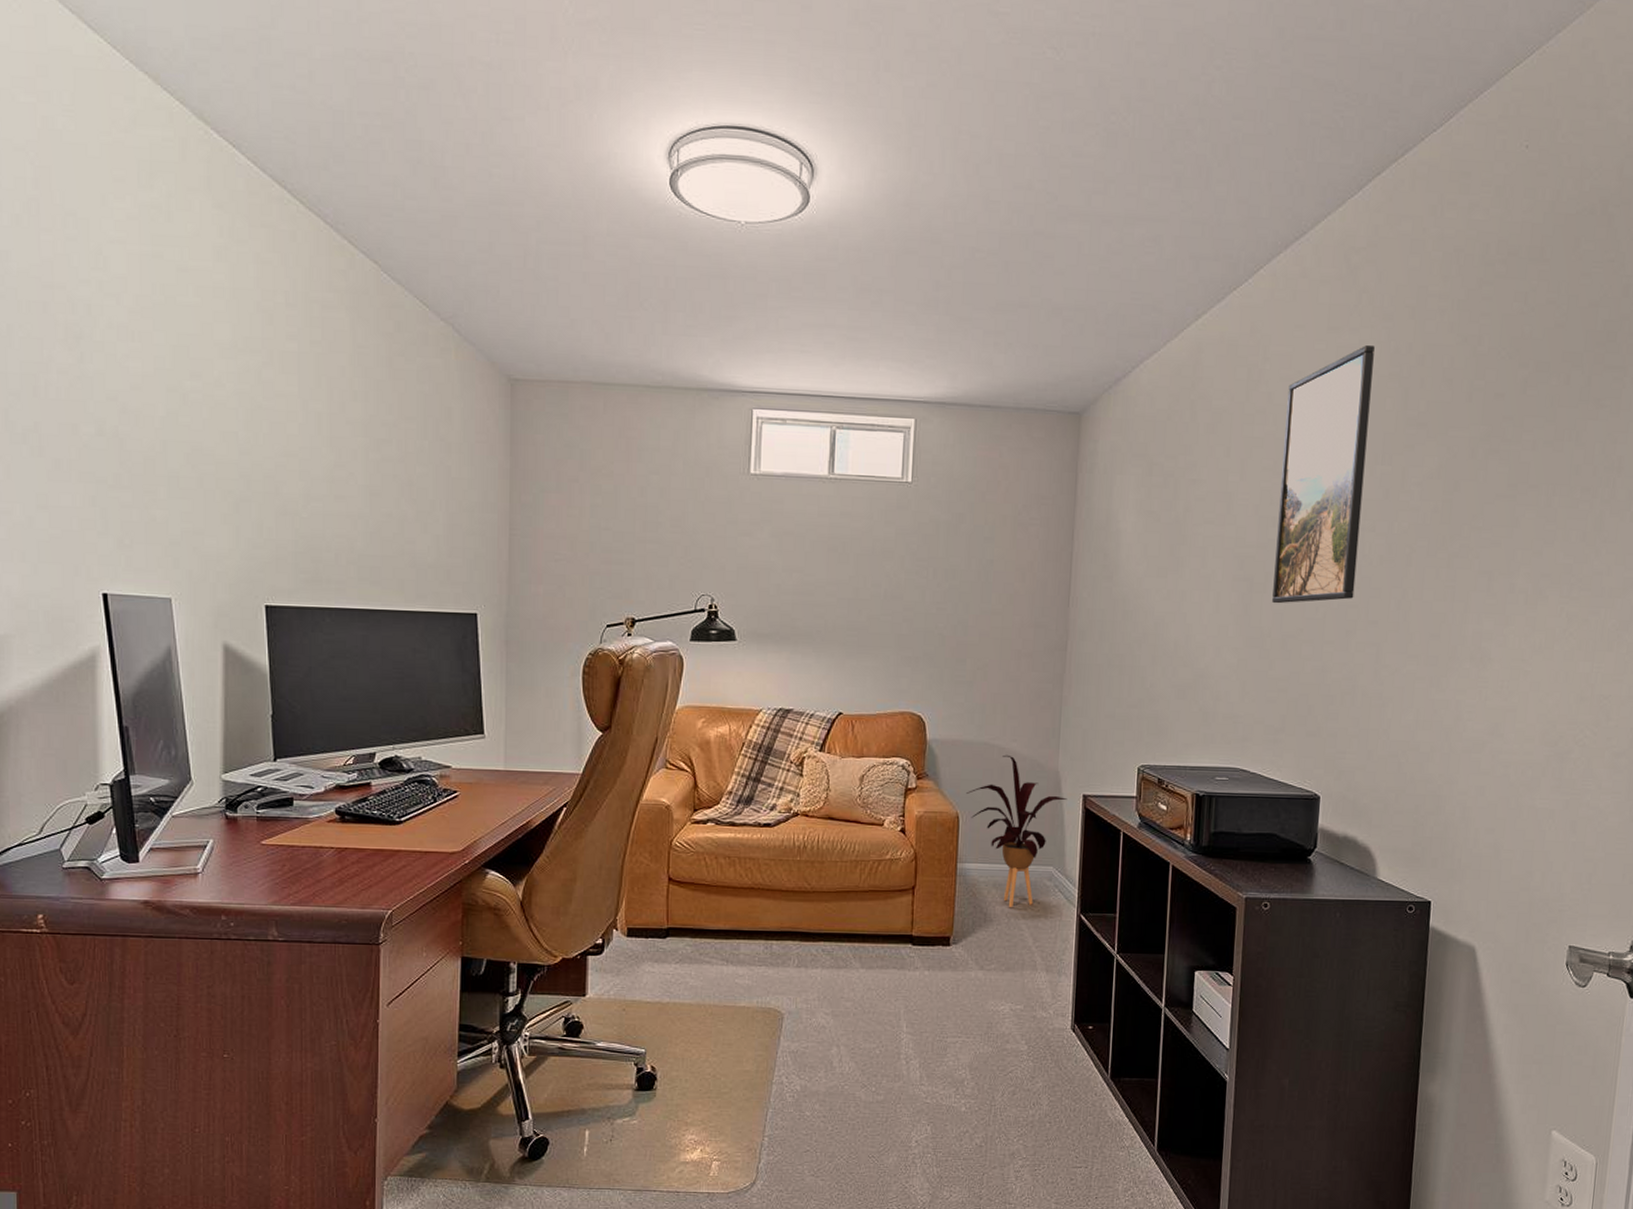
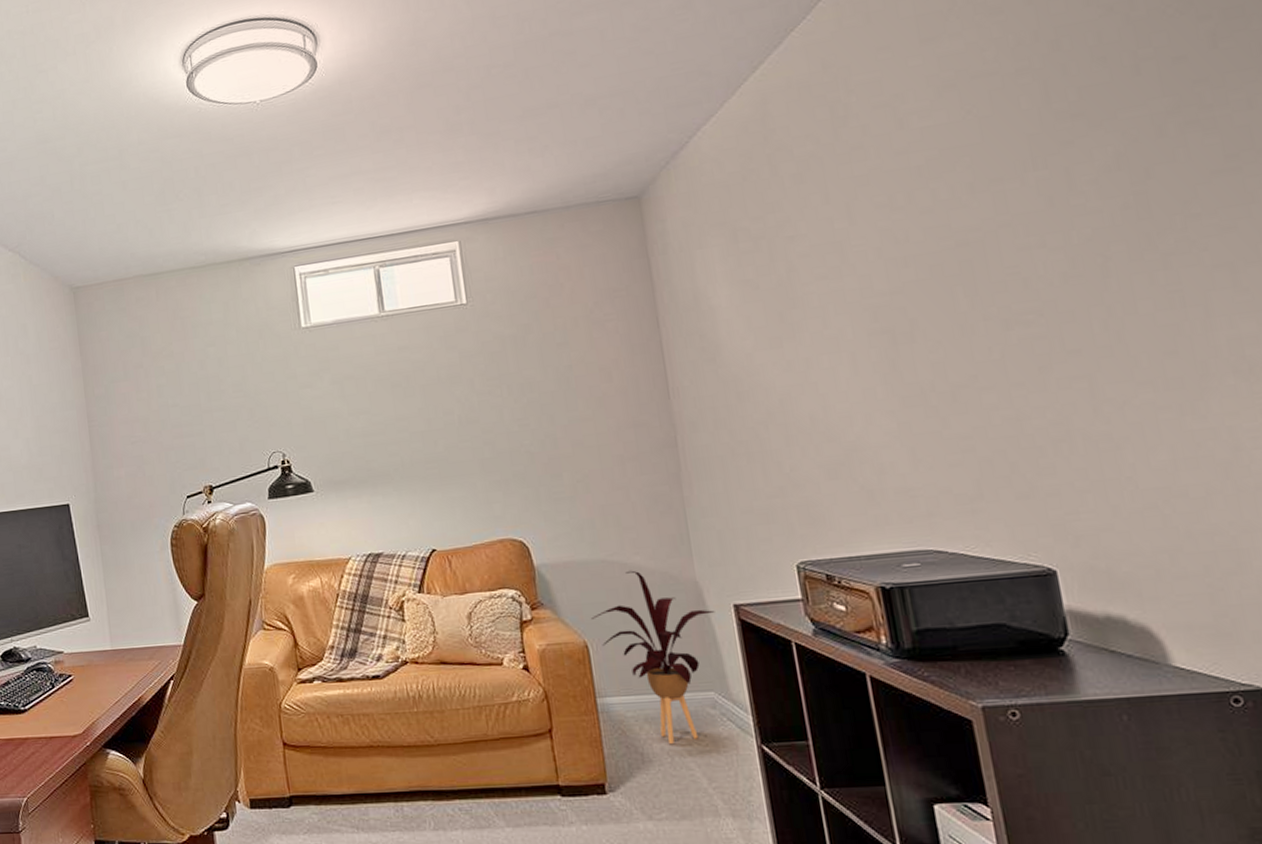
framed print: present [1272,345,1375,604] -> none [885,45,1038,353]

